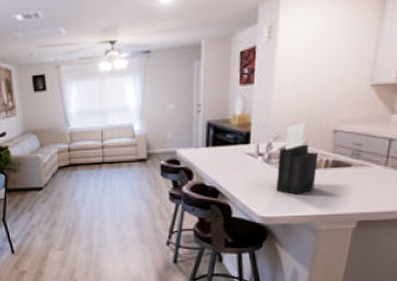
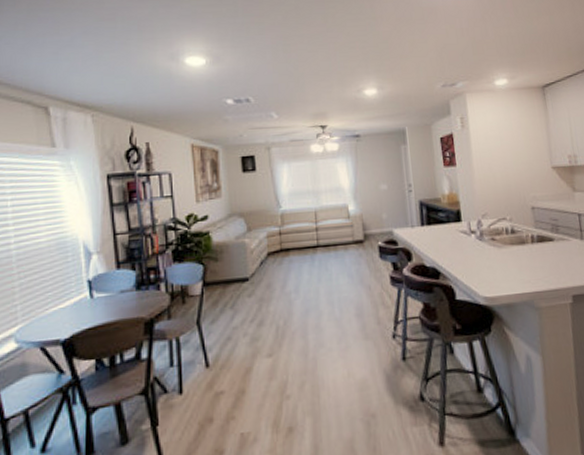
knife block: present [276,123,318,195] -> none [489,201,527,271]

